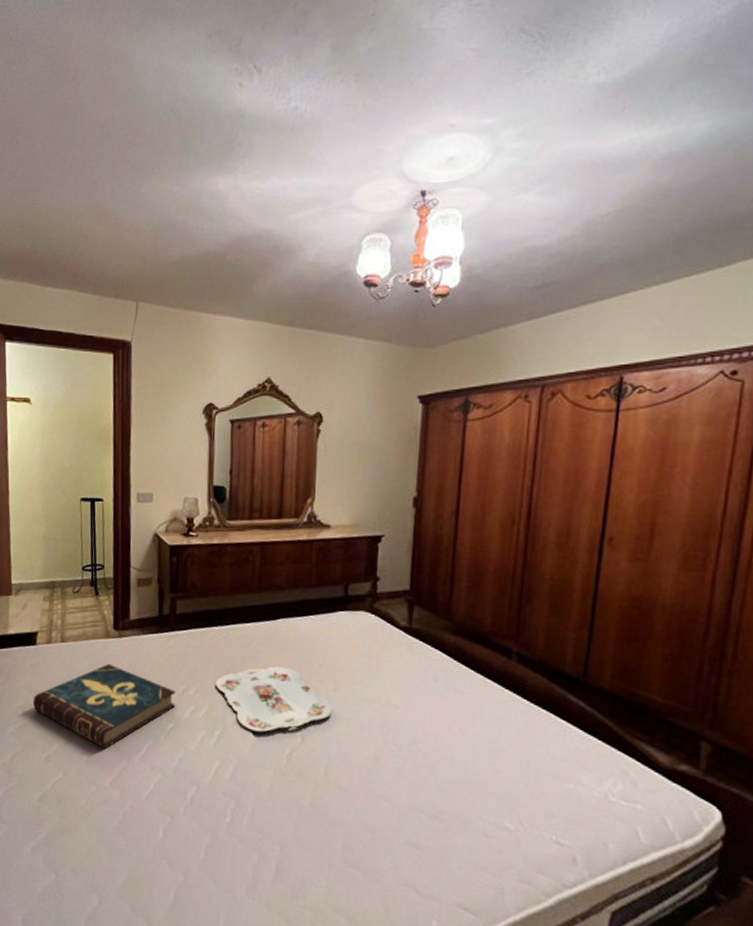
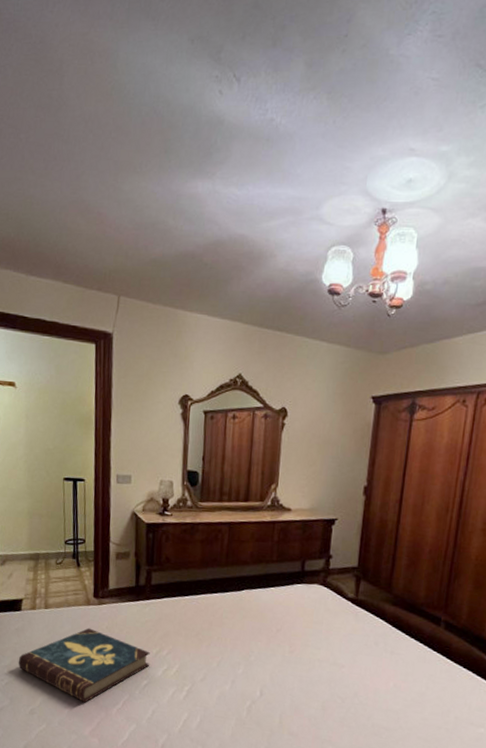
serving tray: present [216,666,332,733] -> none [186,631,287,688]

